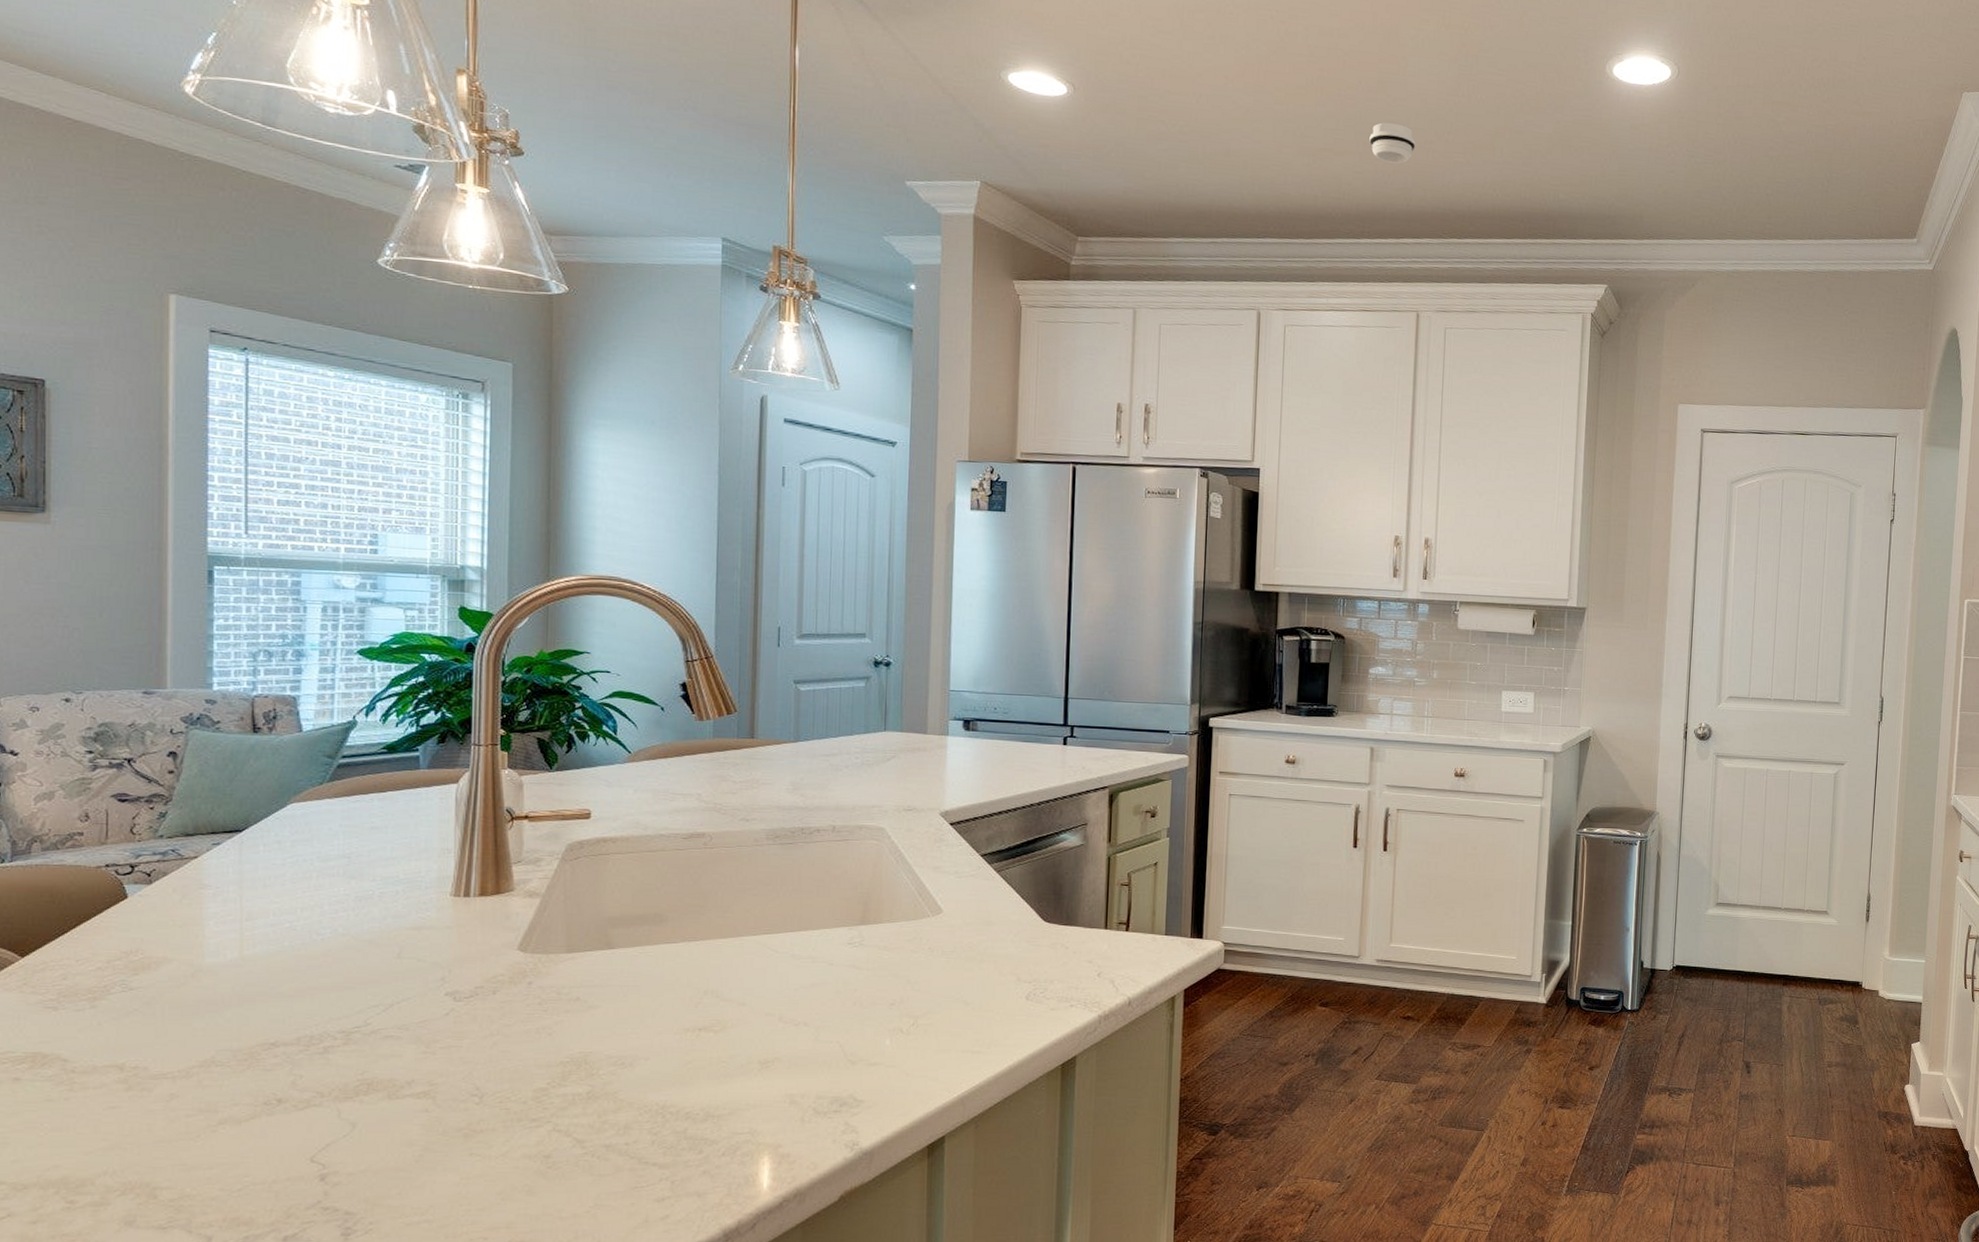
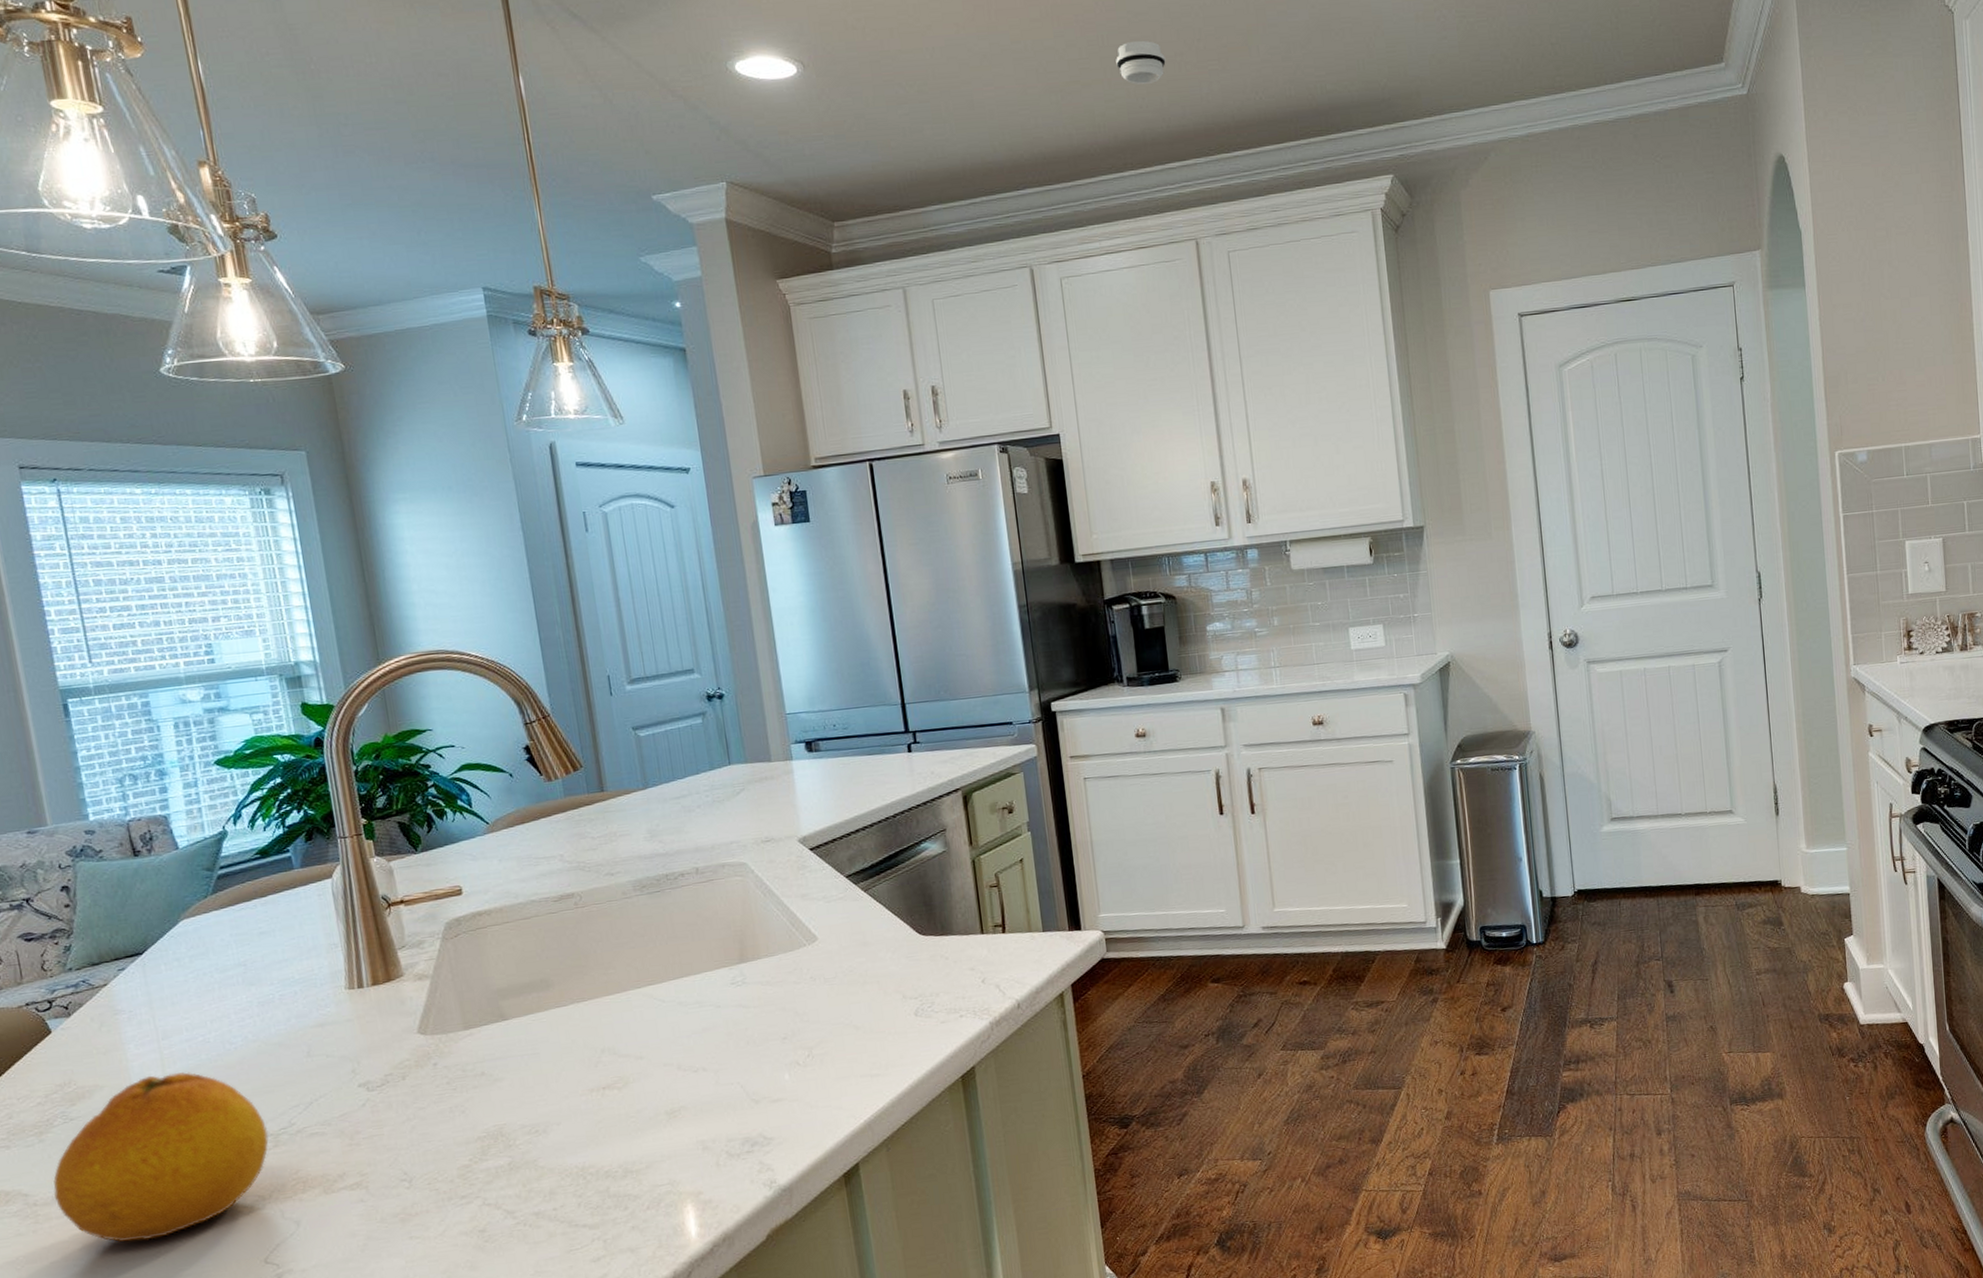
fruit: none [95,955,341,1123] -> present [53,1072,269,1242]

